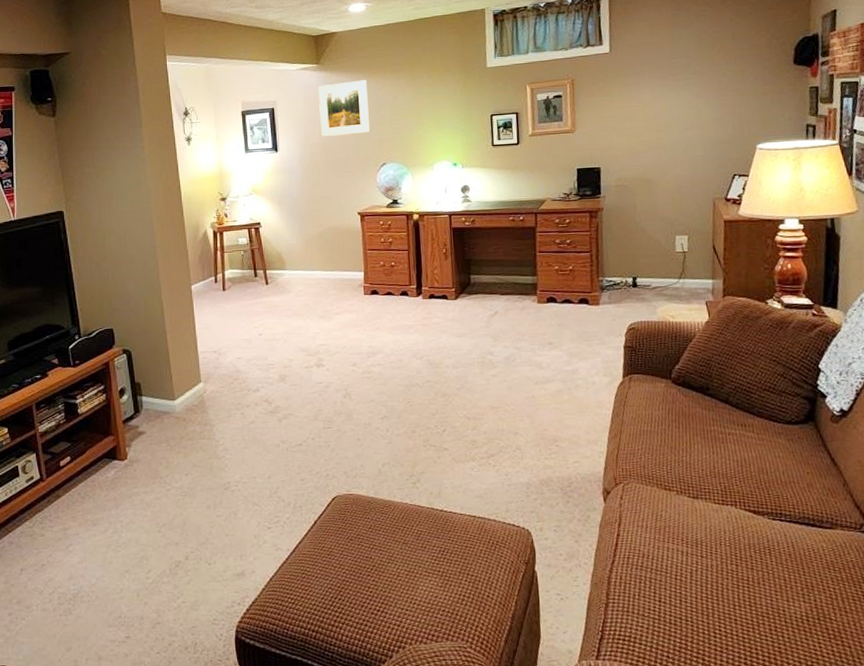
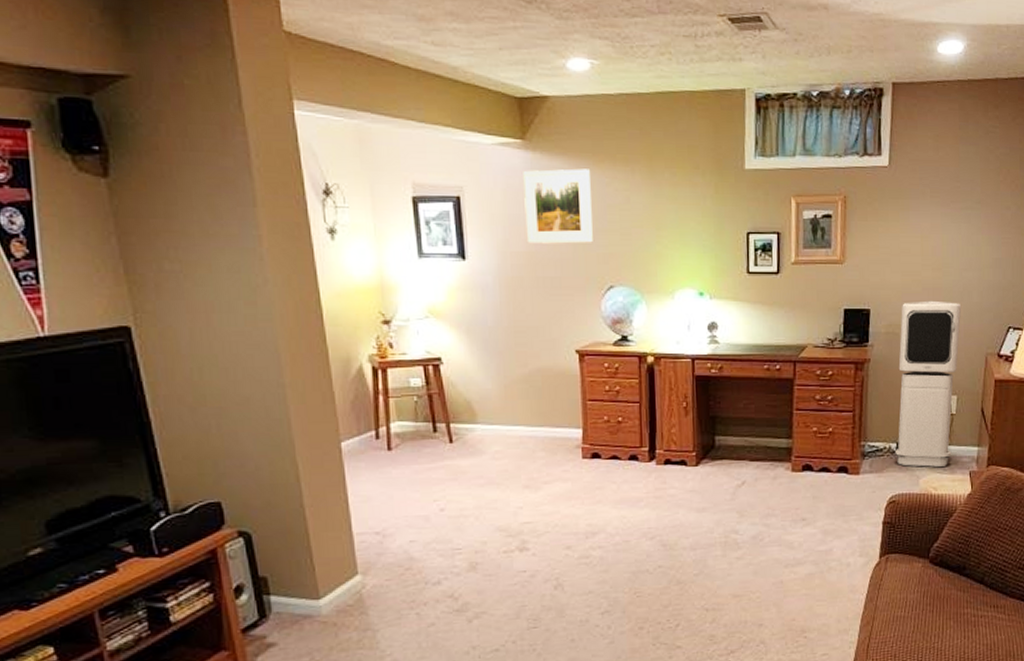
air purifier: none [629,156,687,298] -> present [894,300,961,467]

